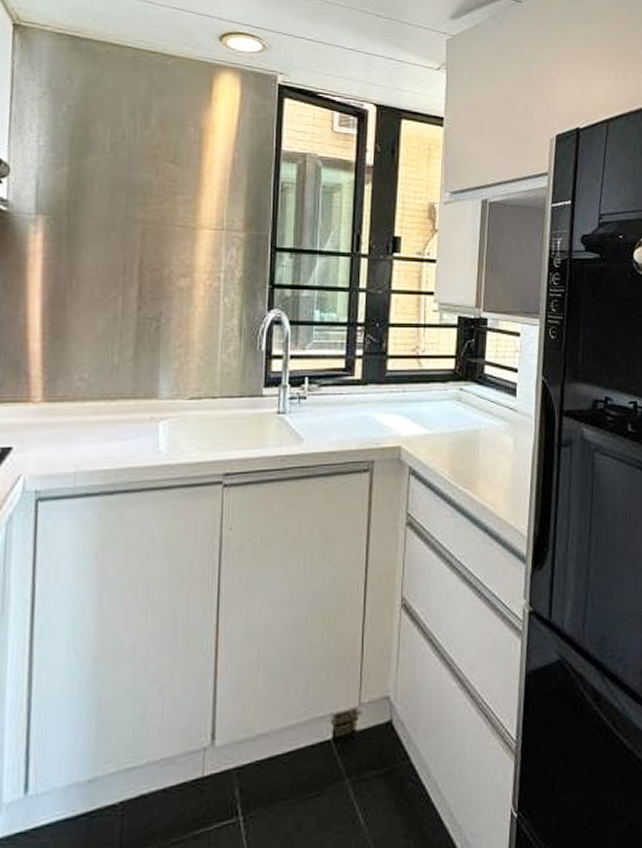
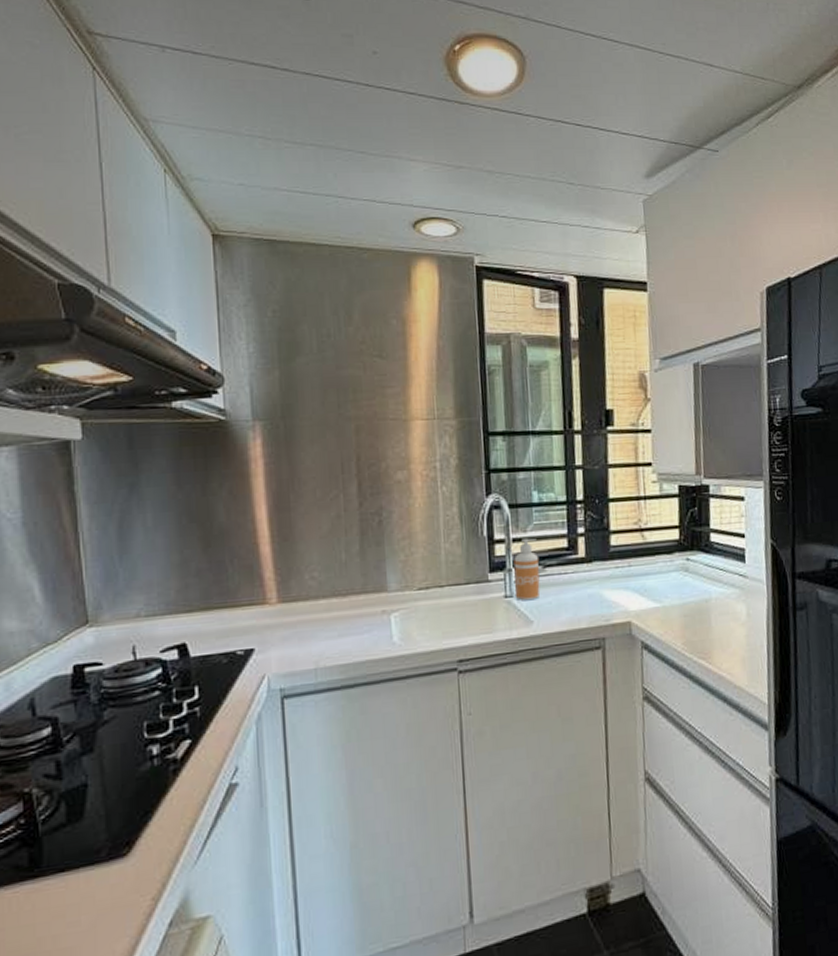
soap dispenser: none [287,356,316,418] -> present [513,538,541,601]

